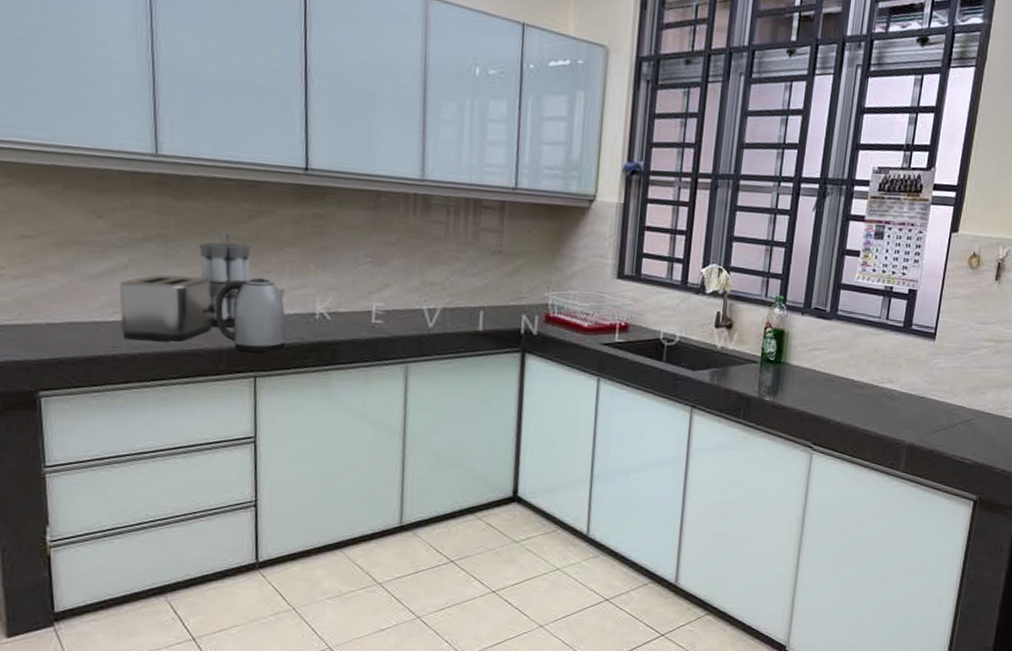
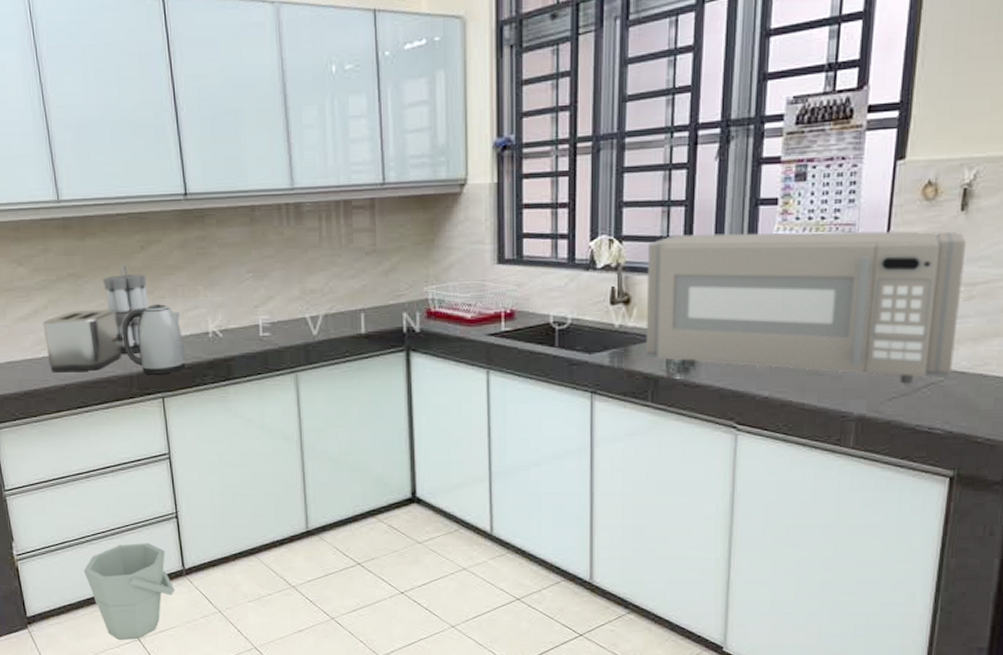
bucket: none [134,532,245,639] -> present [83,543,175,640]
microwave: none [741,272,998,420] -> present [645,230,967,384]

